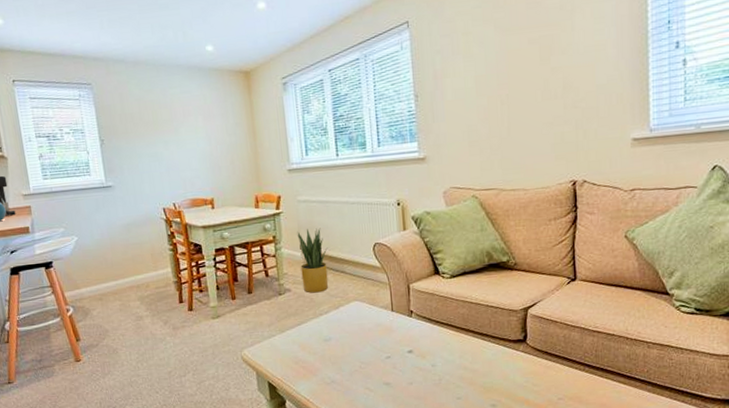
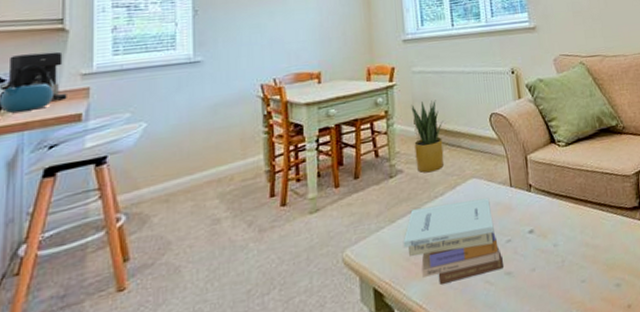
books: none [292,319,382,385] -> present [403,197,503,284]

